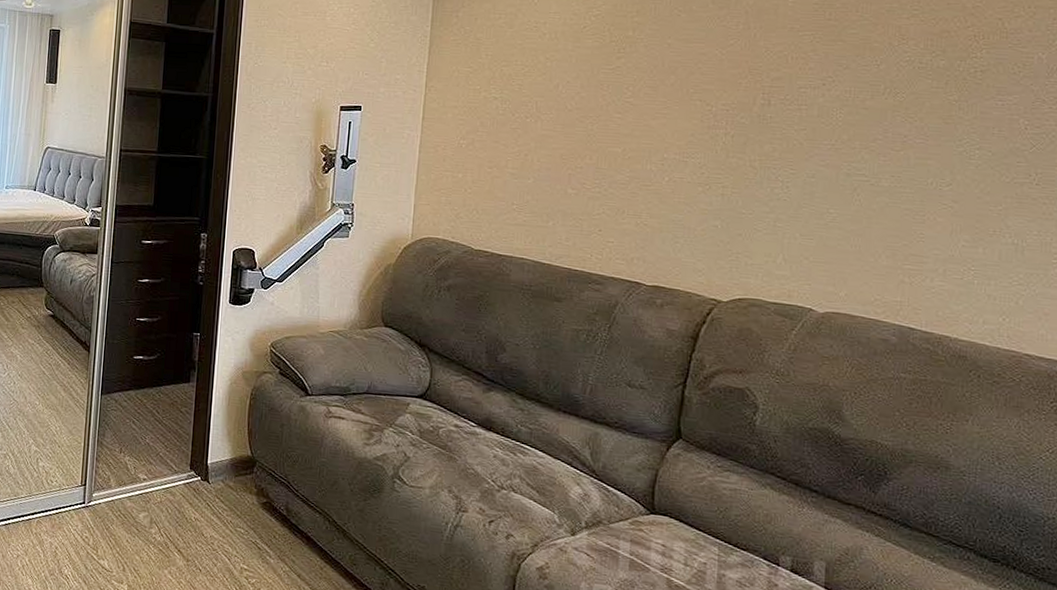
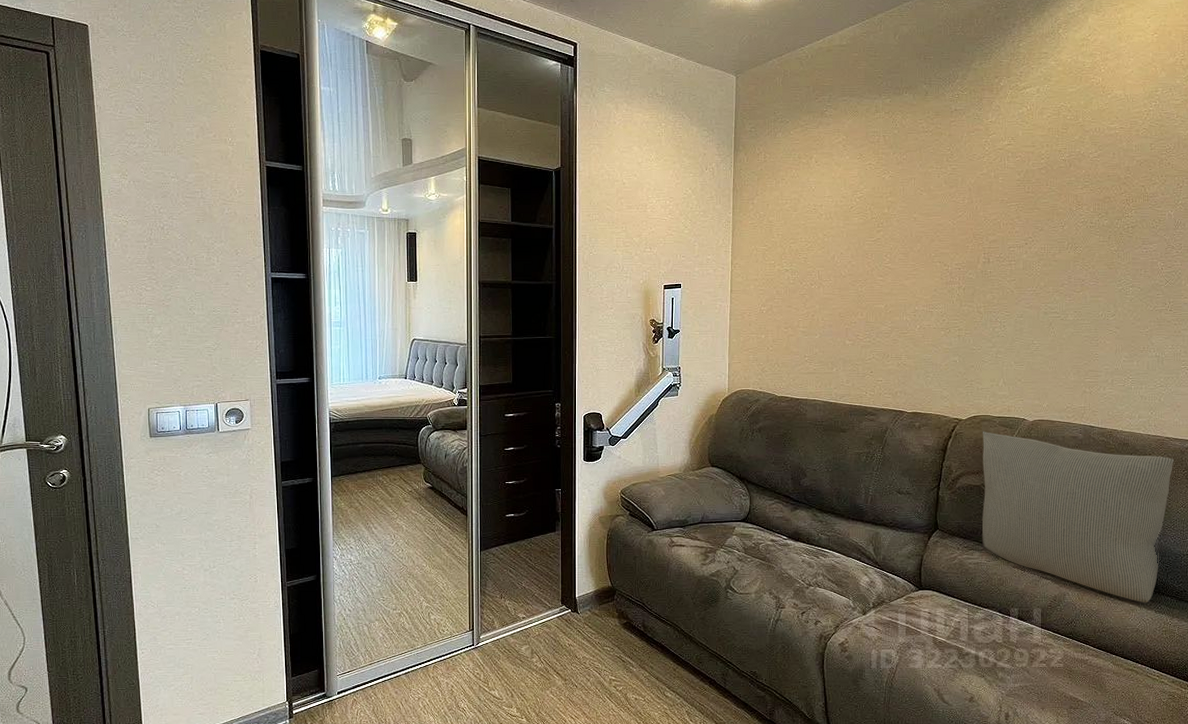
pillow: none [742,318,1037,577] -> present [981,431,1174,603]

